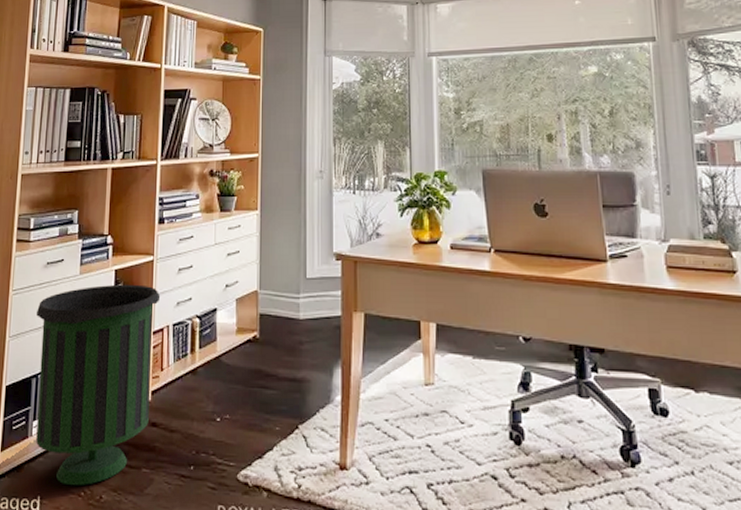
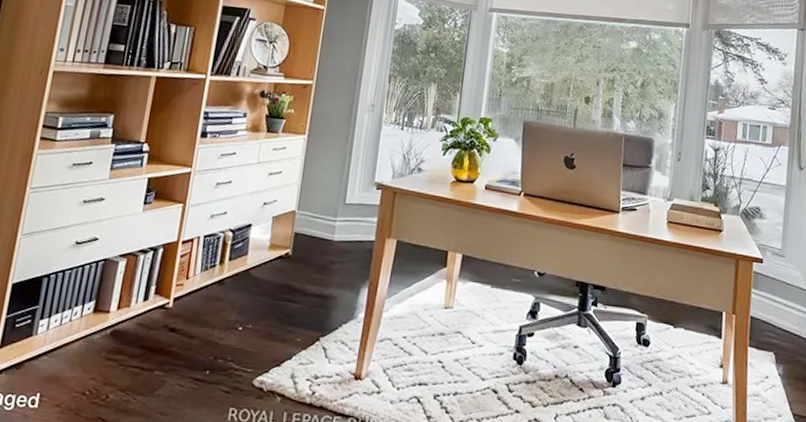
trash can: present [36,284,161,486] -> none [41,191,195,386]

